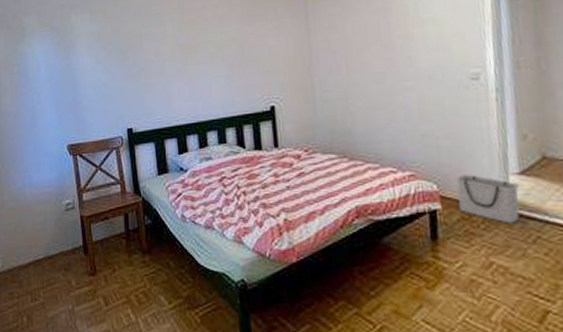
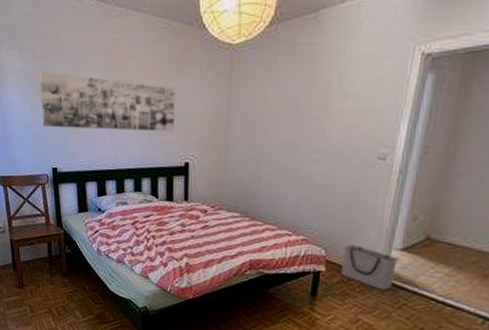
wall art: none [111,30,255,87] -> present [39,71,175,132]

